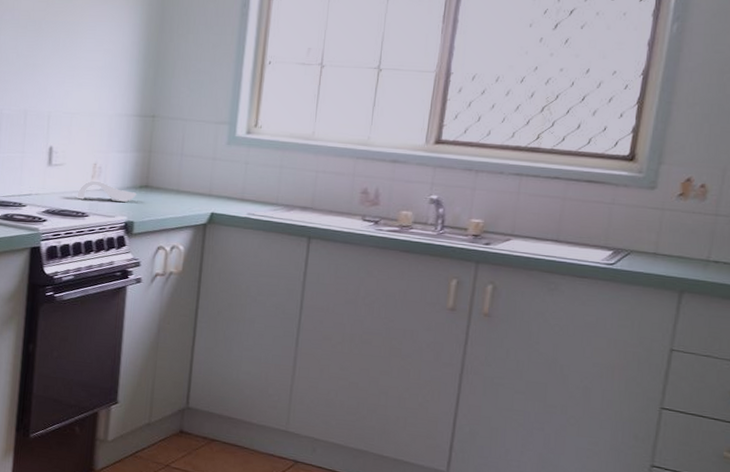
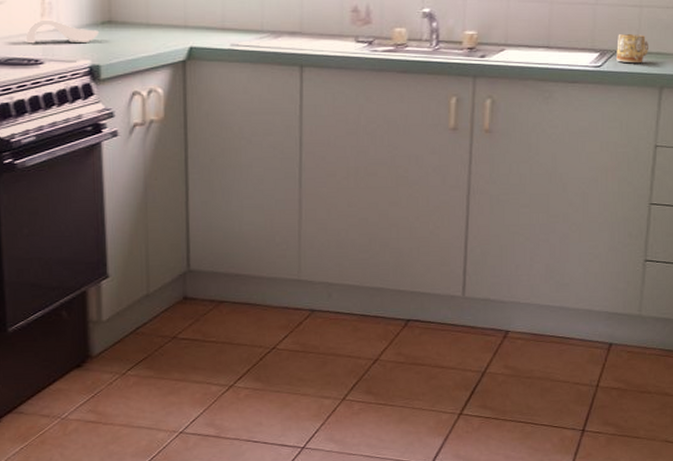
mug: none [632,234,669,265] -> present [616,33,648,64]

